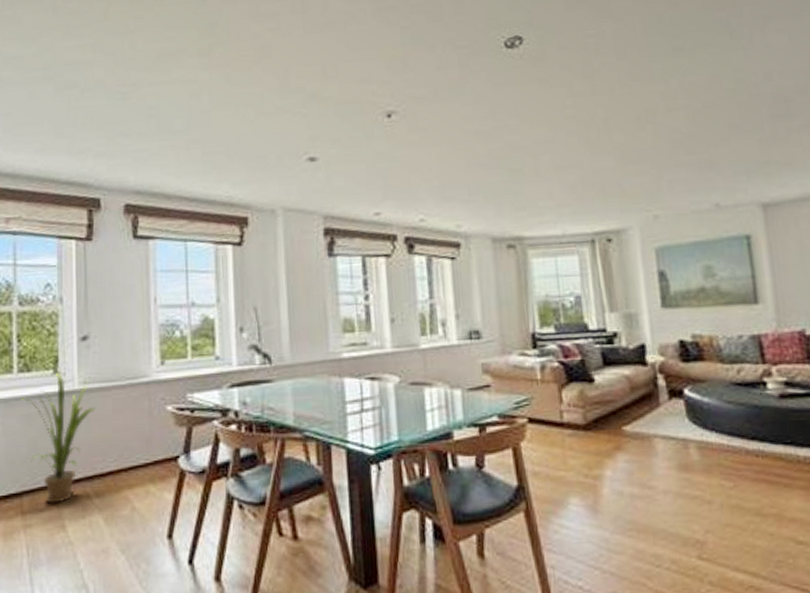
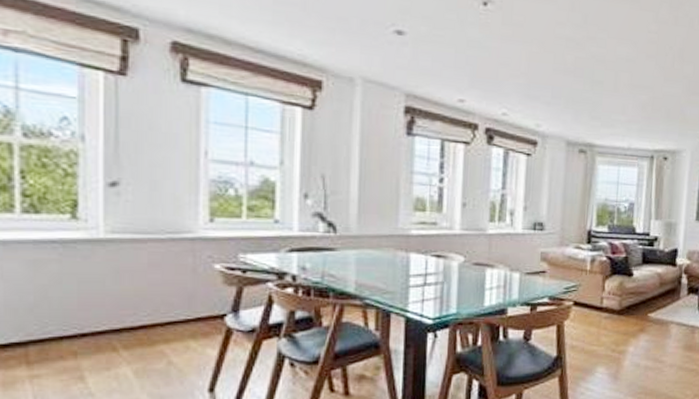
house plant: present [21,373,96,504] -> none [25,218,127,354]

